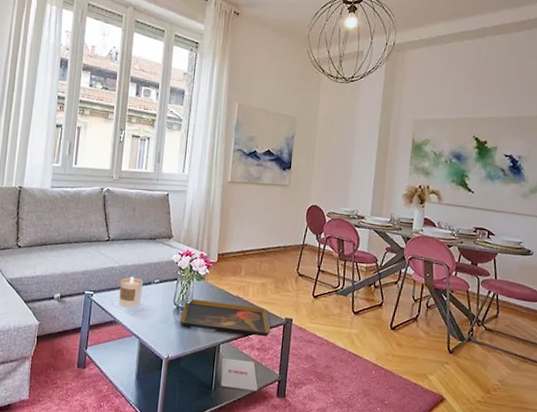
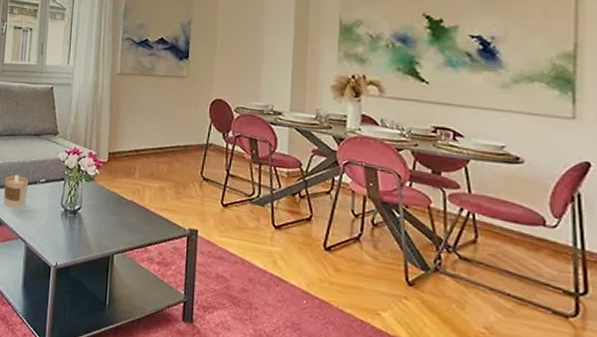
decorative tray: present [180,299,272,337] -> none [68,202,173,250]
magazine: present [220,357,258,392] -> none [115,269,160,313]

